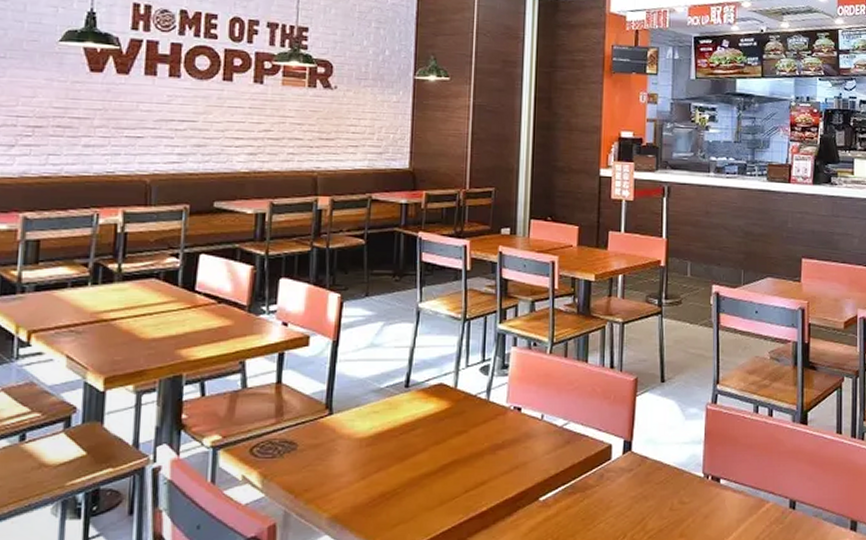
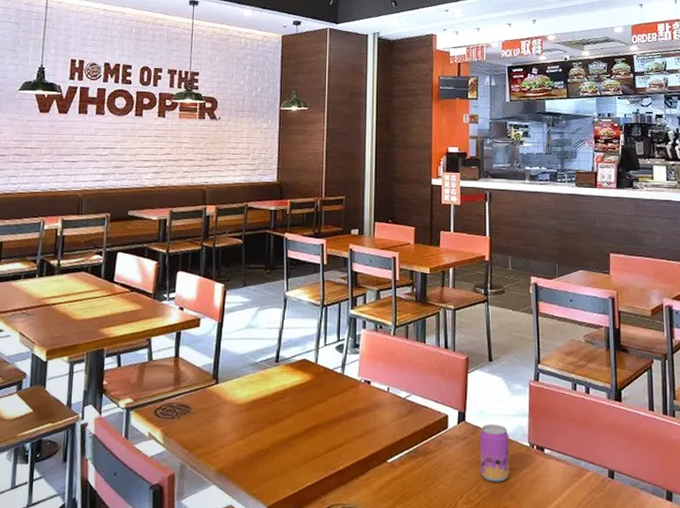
beverage can: none [646,453,681,518] -> present [480,424,509,482]

